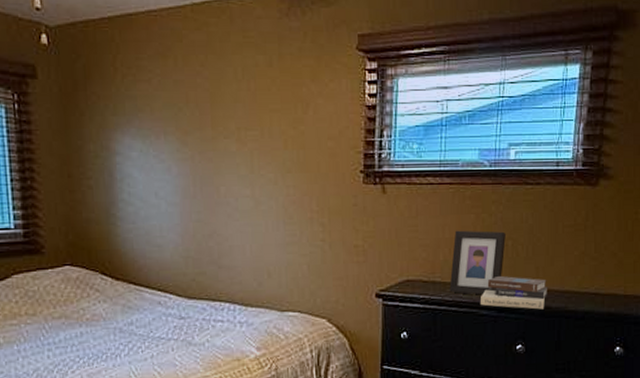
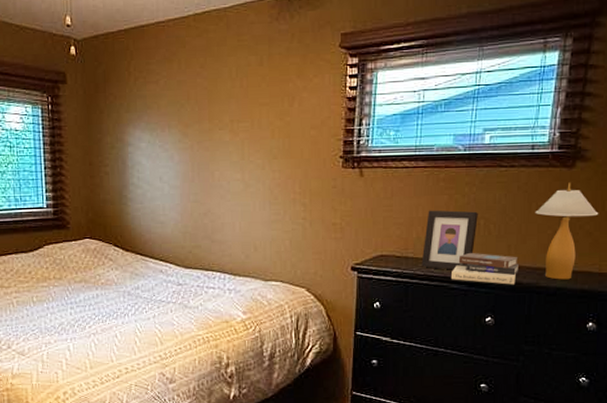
table lamp: none [562,201,622,303] -> present [535,182,599,280]

